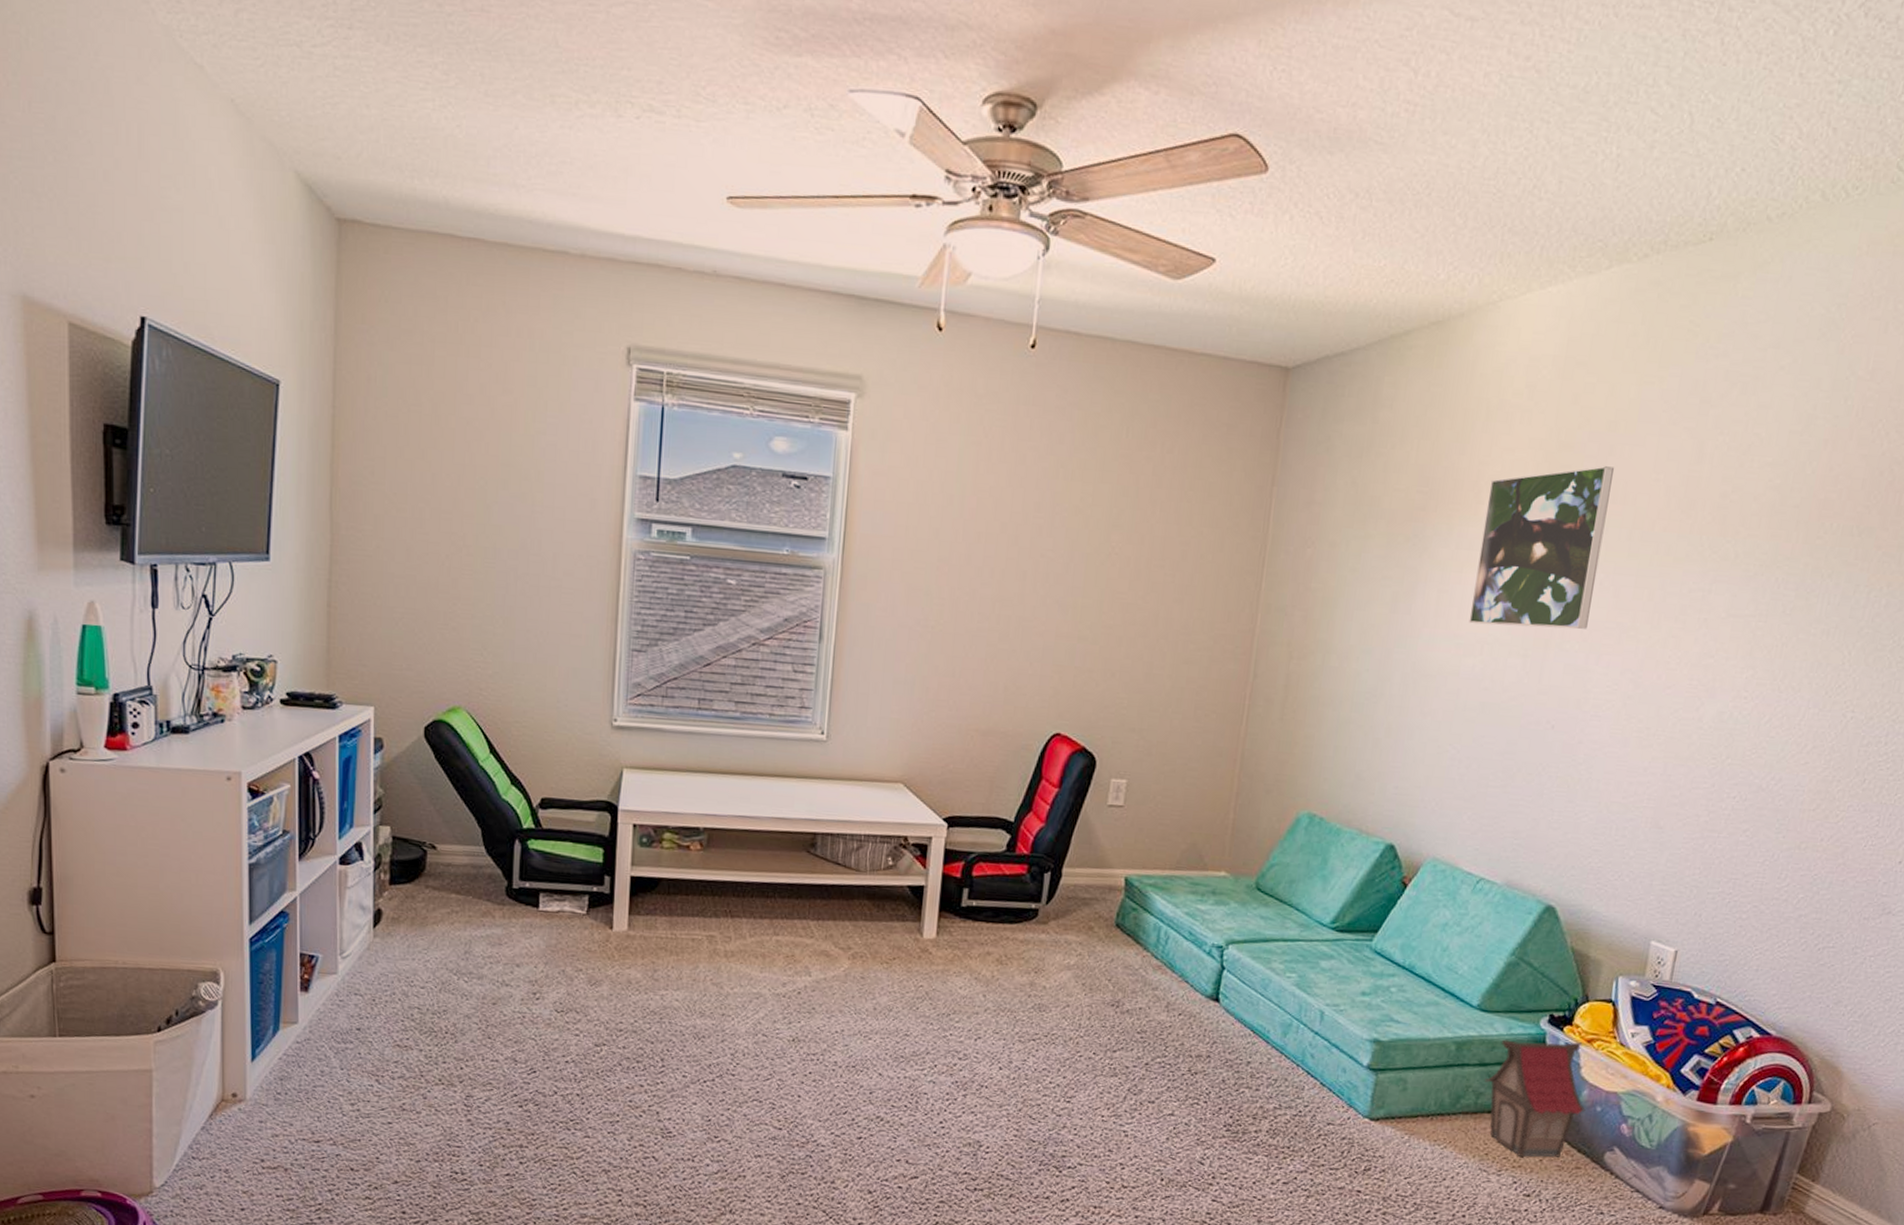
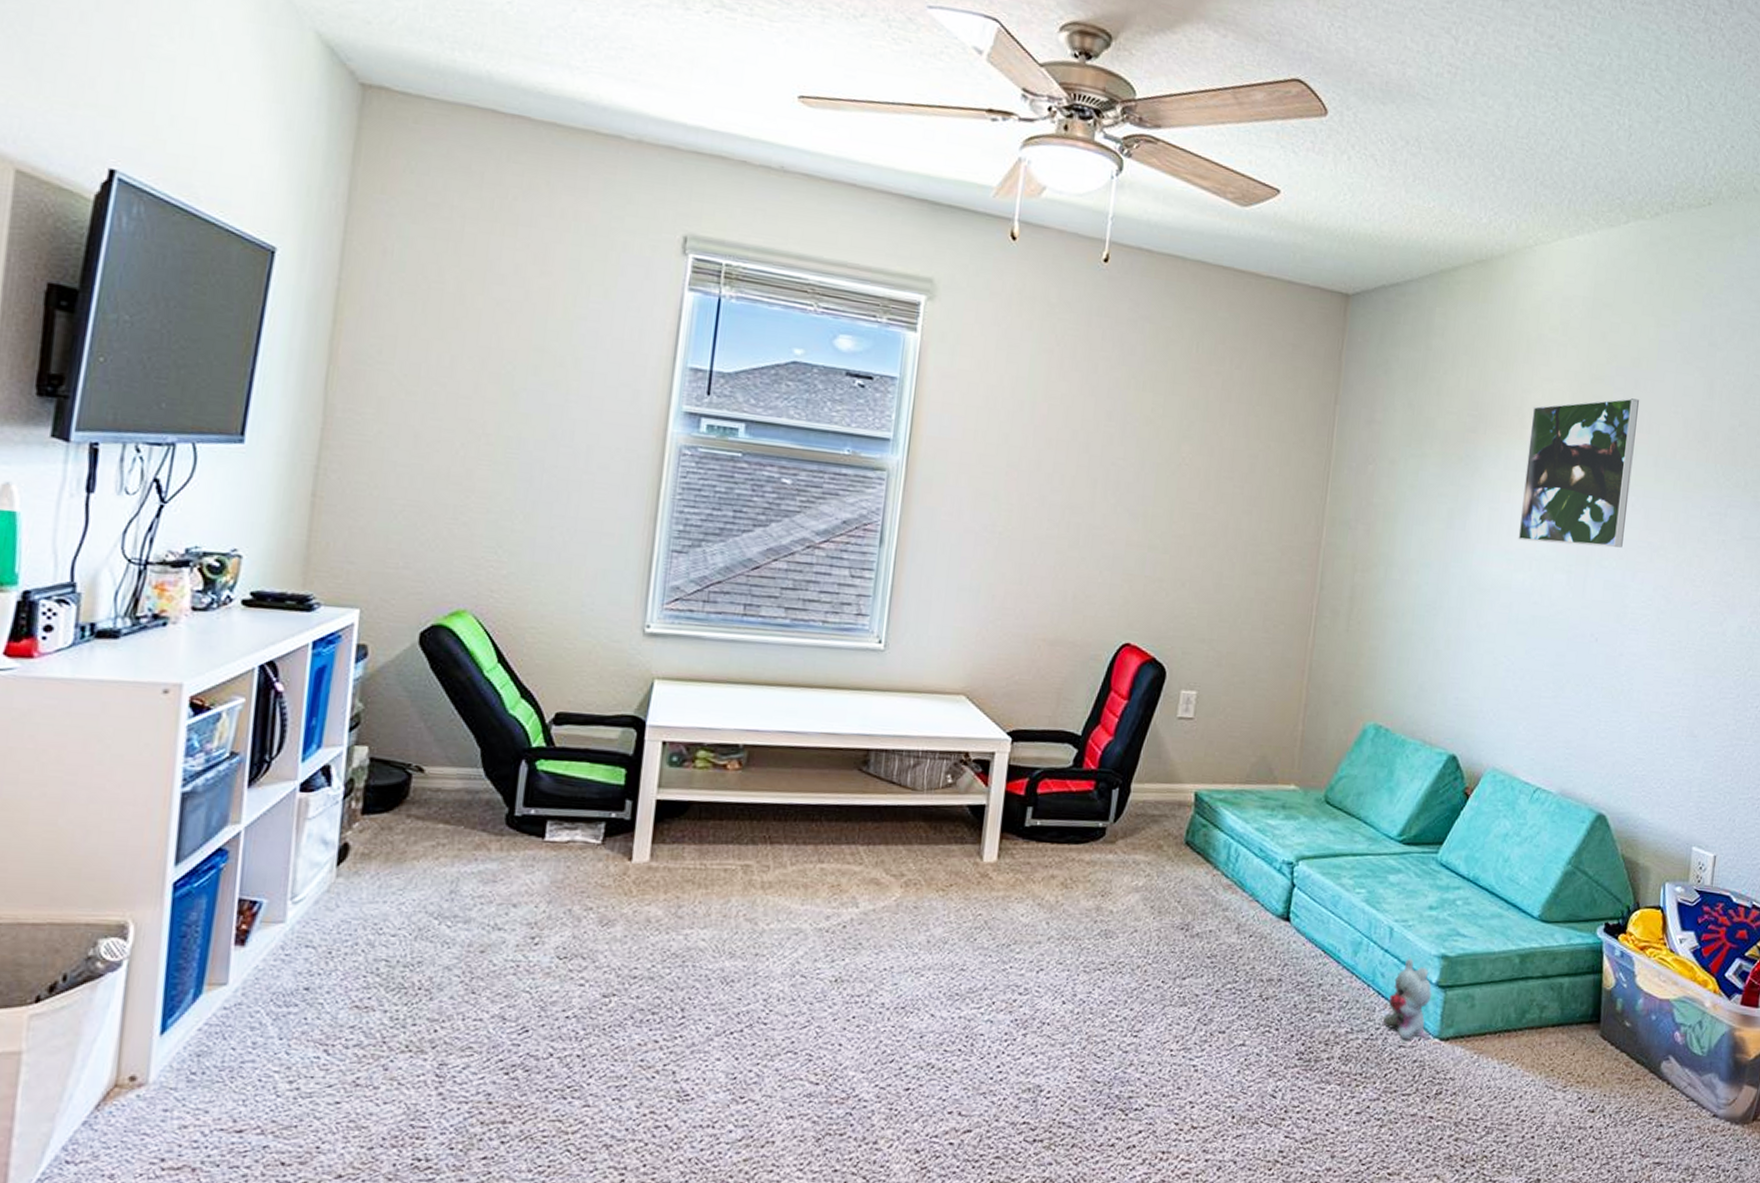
plush toy: none [1312,1041,1363,1119] -> present [1383,958,1432,1040]
toy house: present [1484,1039,1586,1158] -> none [1547,950,1642,1072]

